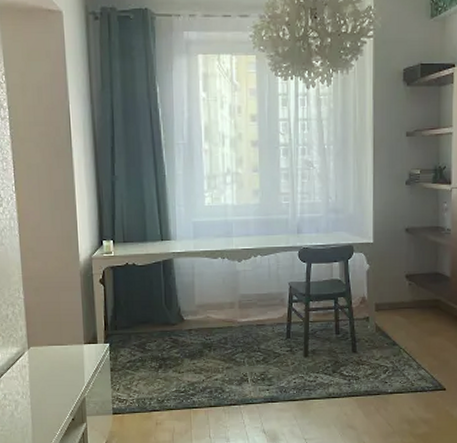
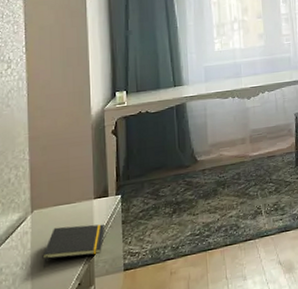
notepad: none [39,365,95,400] -> present [42,224,106,268]

